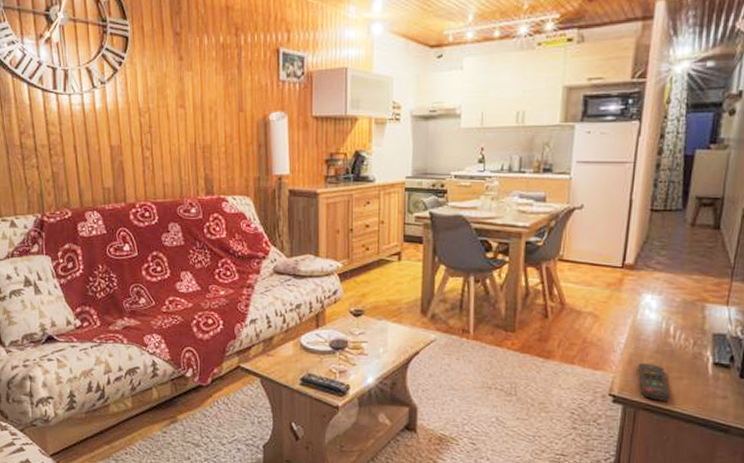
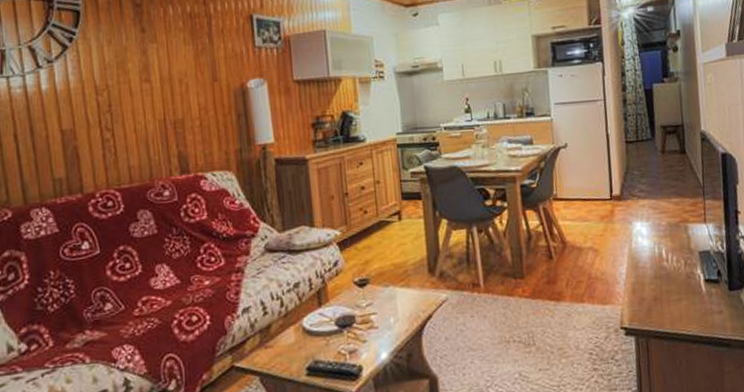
remote control: present [638,363,671,401] -> none [642,290,675,326]

